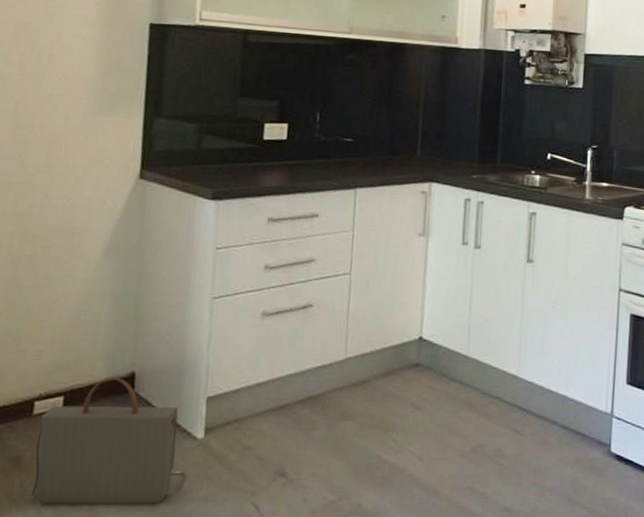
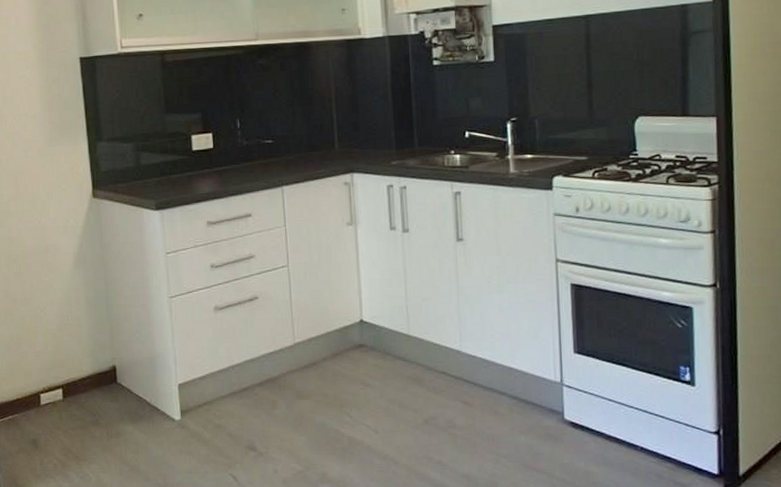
shopping bag: present [32,377,187,505] -> none [47,370,172,478]

